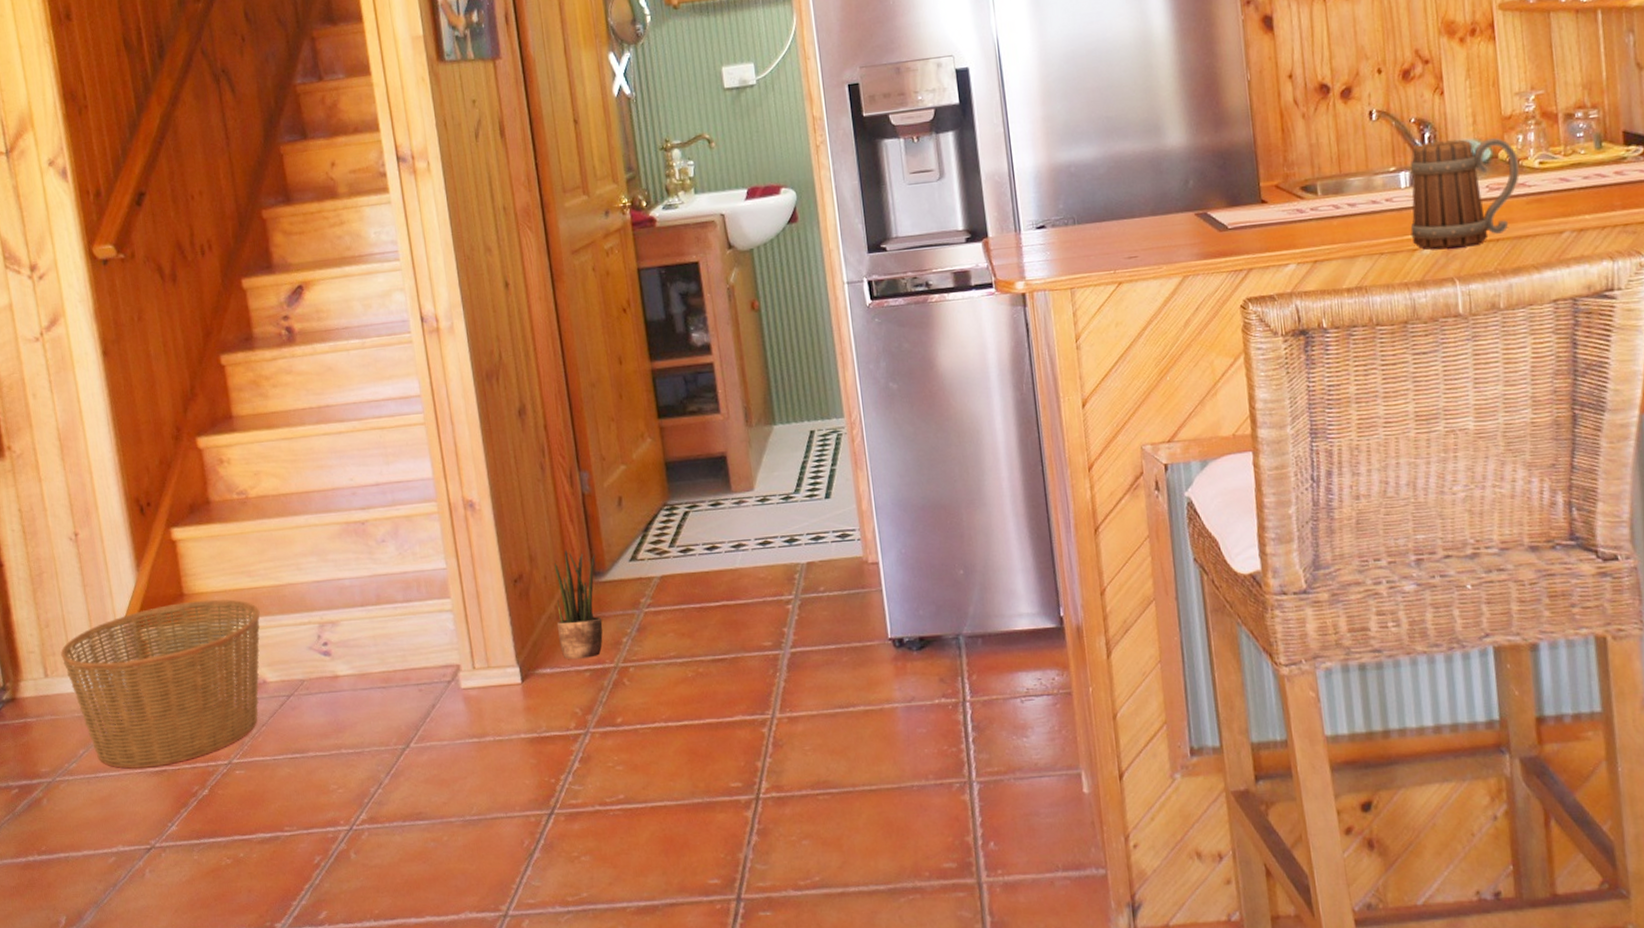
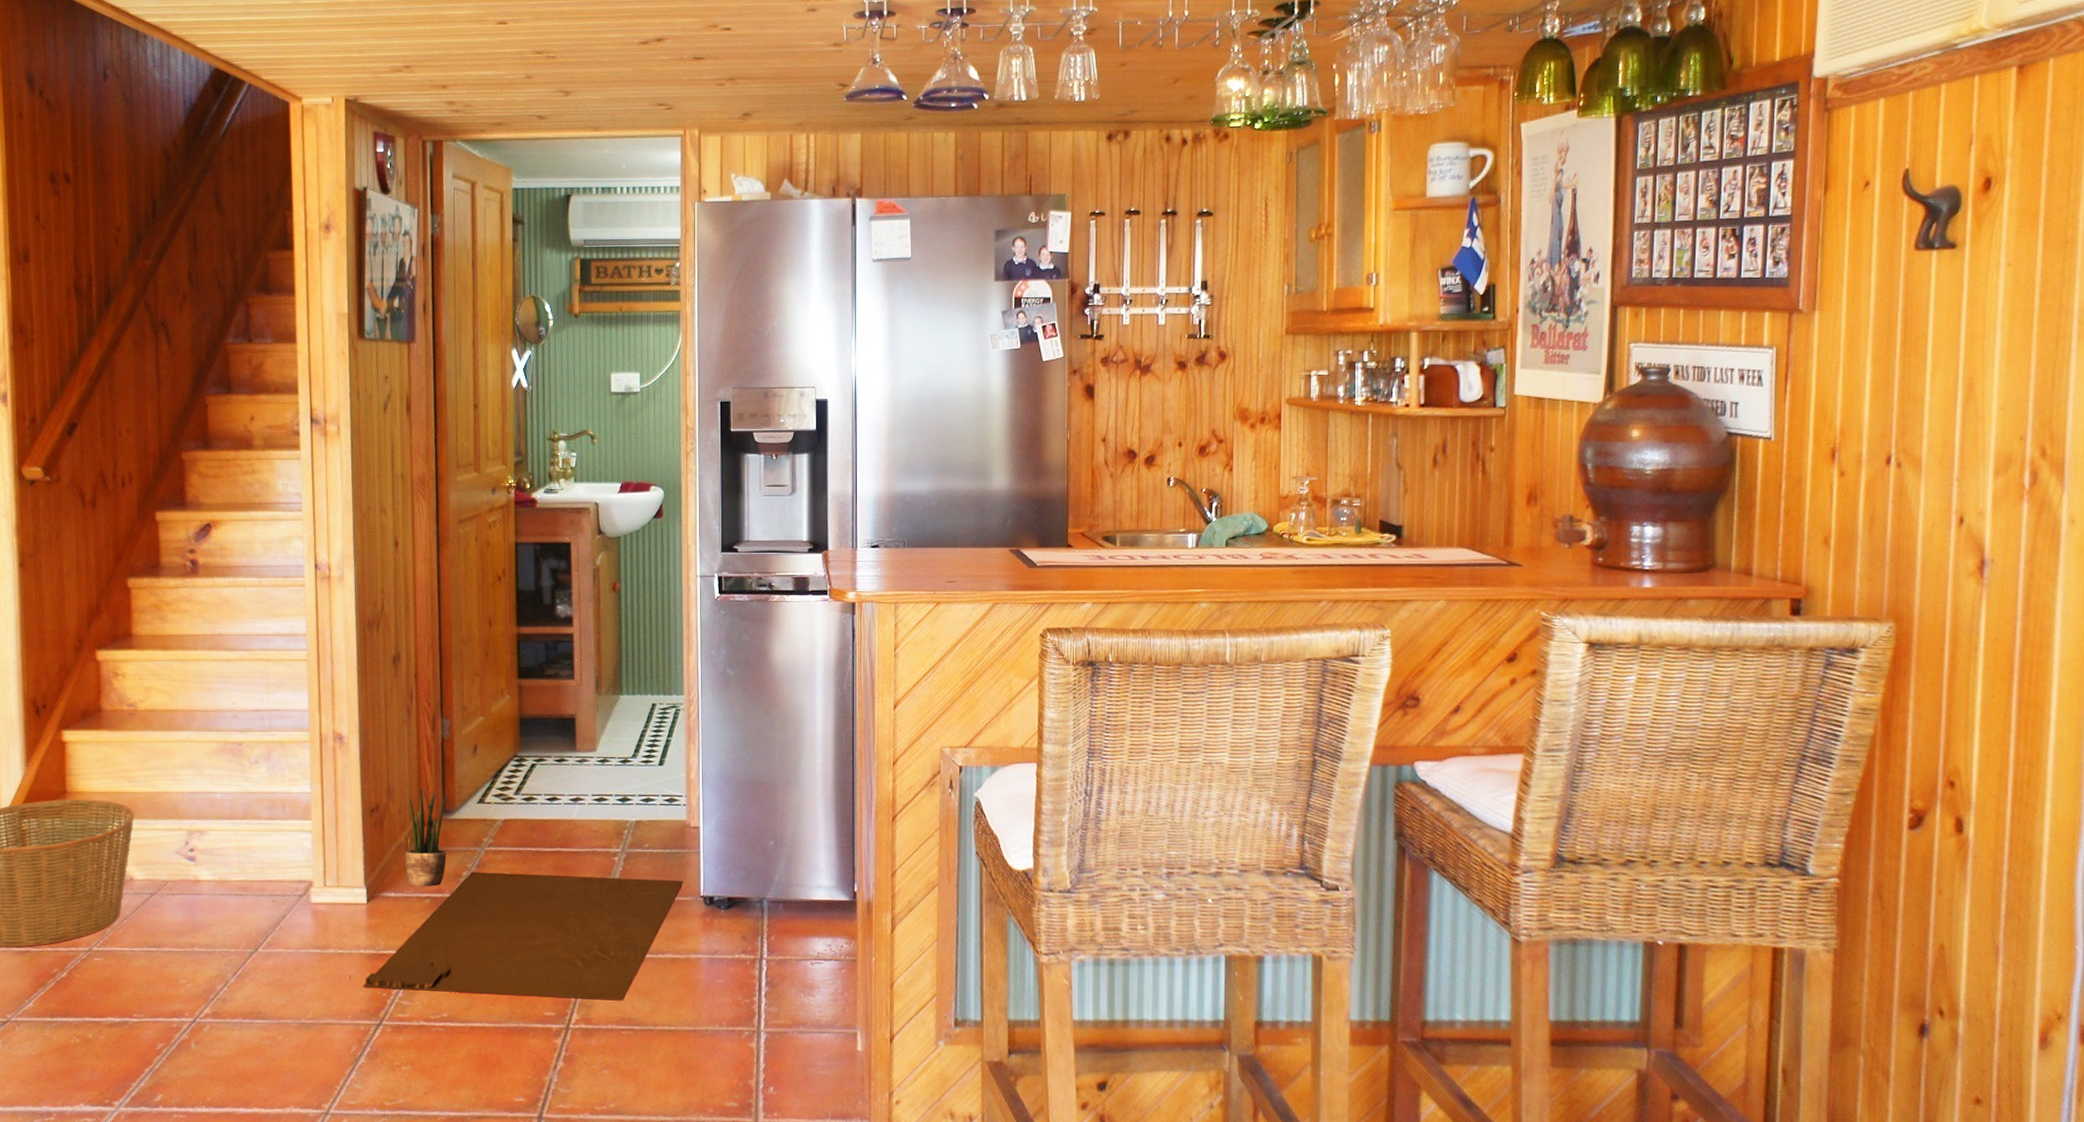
door mat: none [512,623,868,775] -> present [349,871,684,1001]
beer mug: present [1410,138,1520,249] -> none [1192,511,1290,605]

